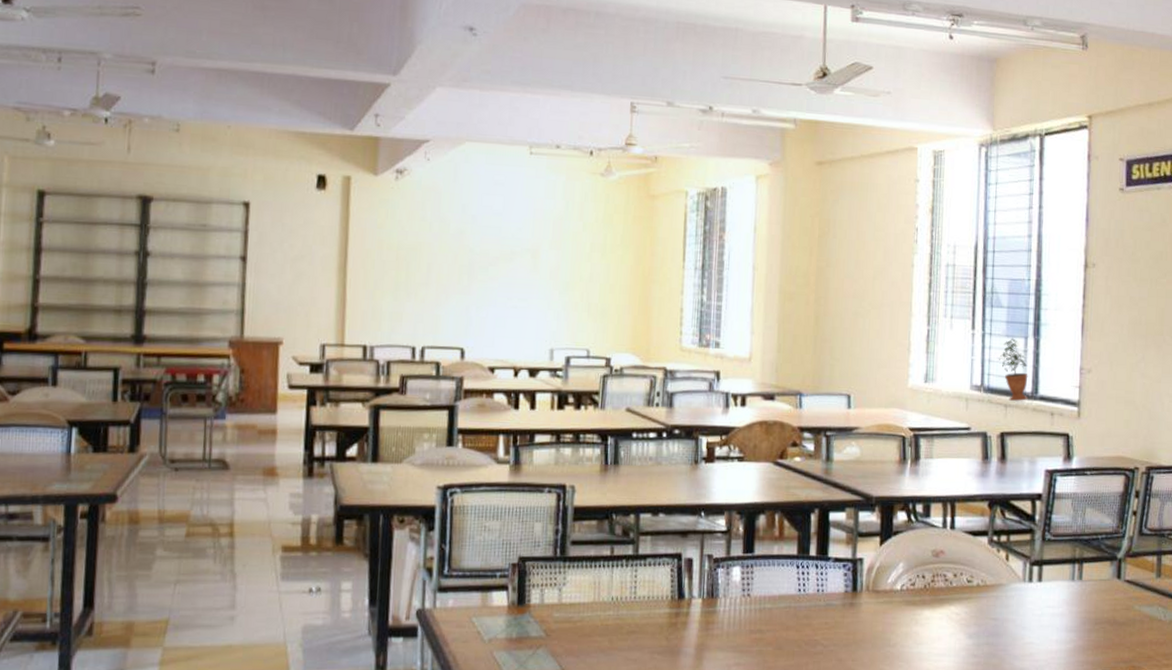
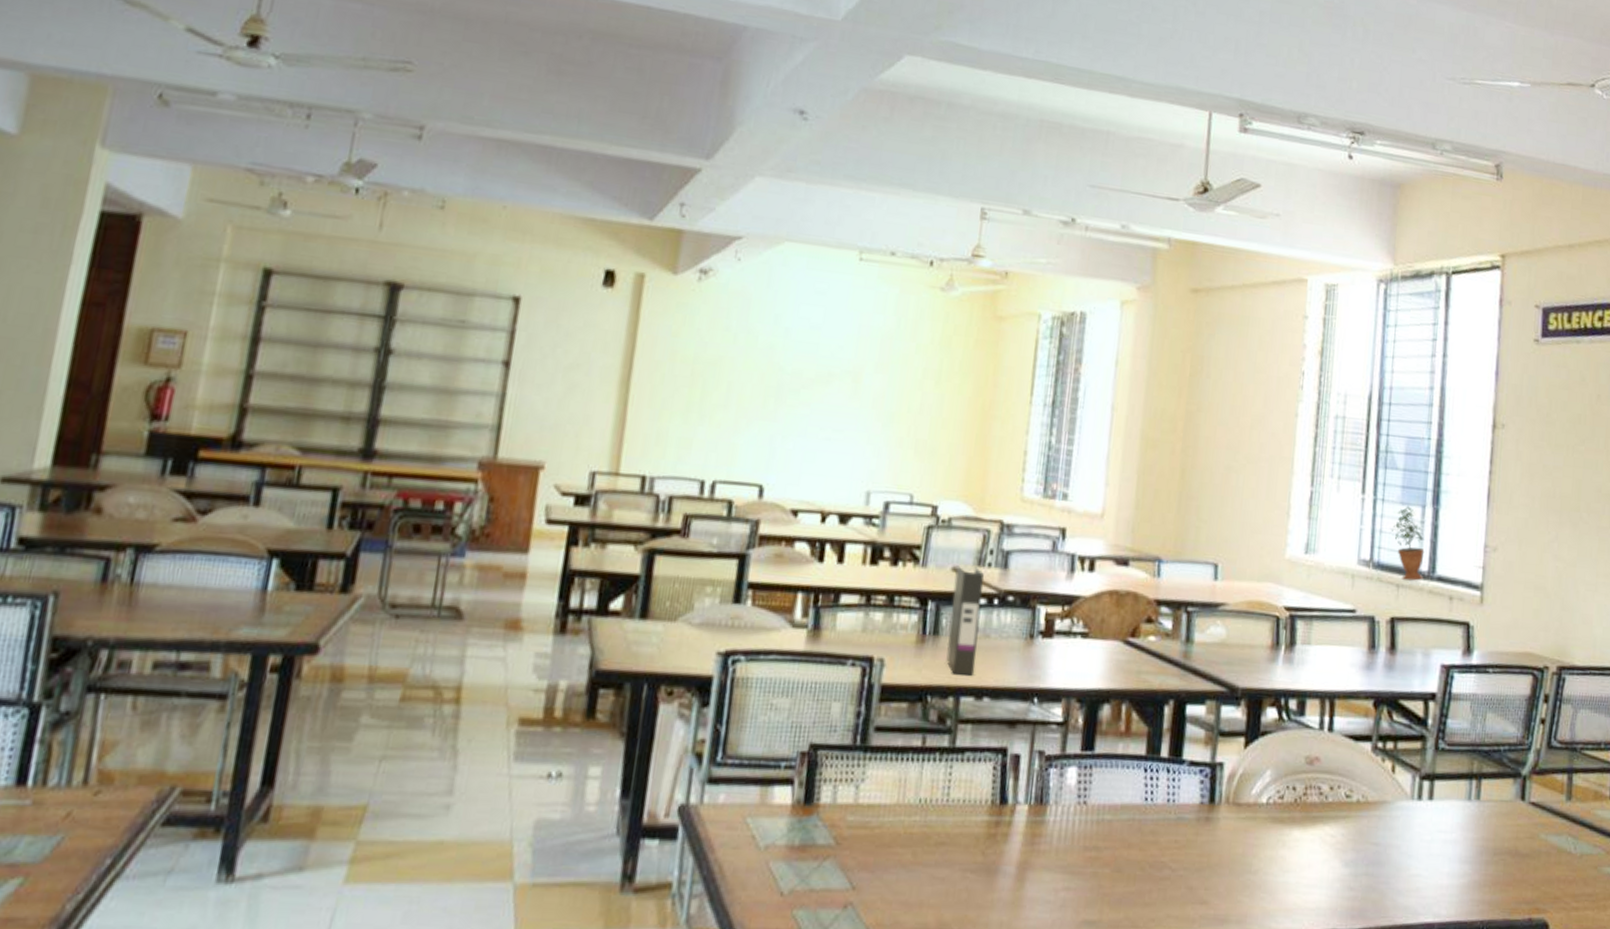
binder: none [626,406,654,496] -> present [946,565,984,676]

